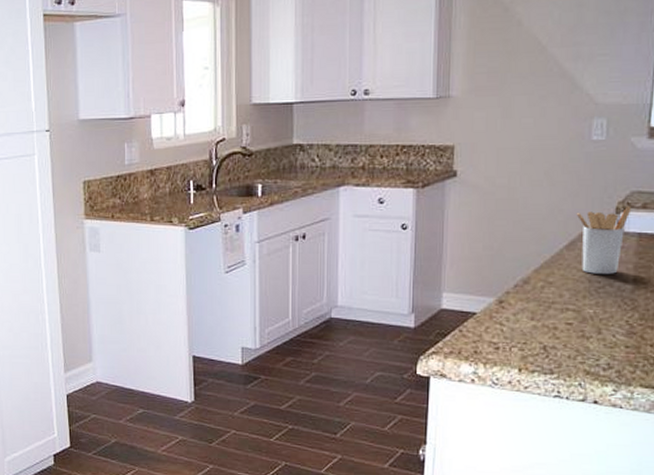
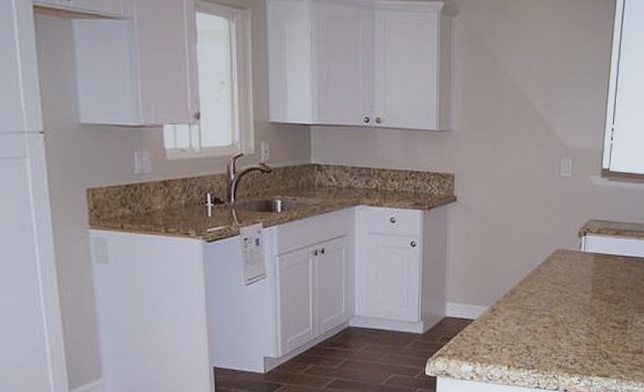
utensil holder: present [576,205,632,274] -> none [550,231,590,286]

